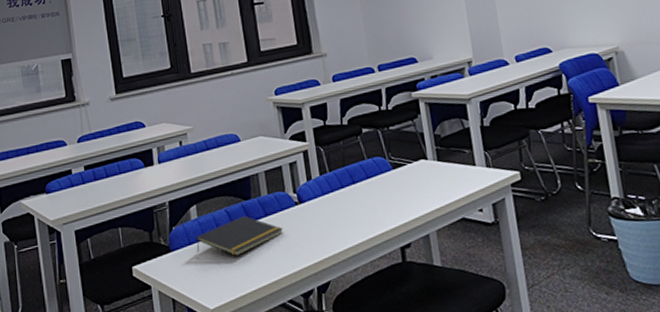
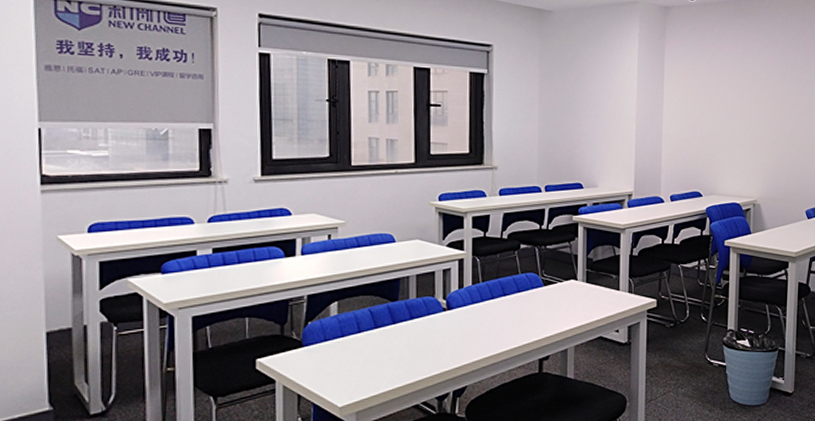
notepad: present [196,215,283,257] -> none [332,317,427,357]

